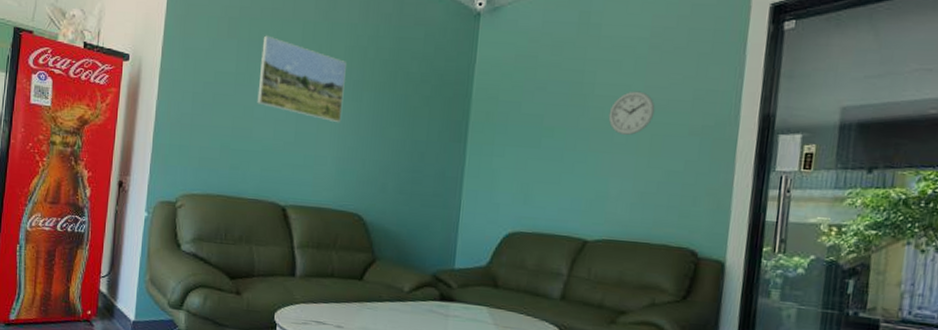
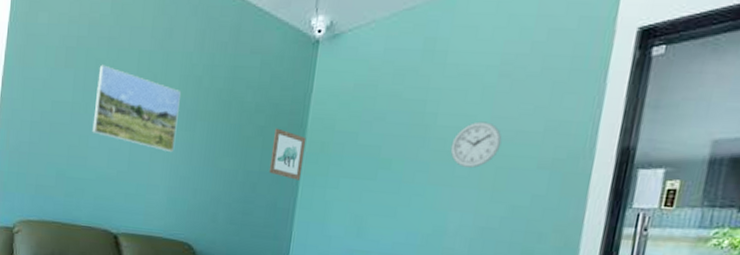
wall art: none [436,98,472,149] -> present [268,128,307,180]

